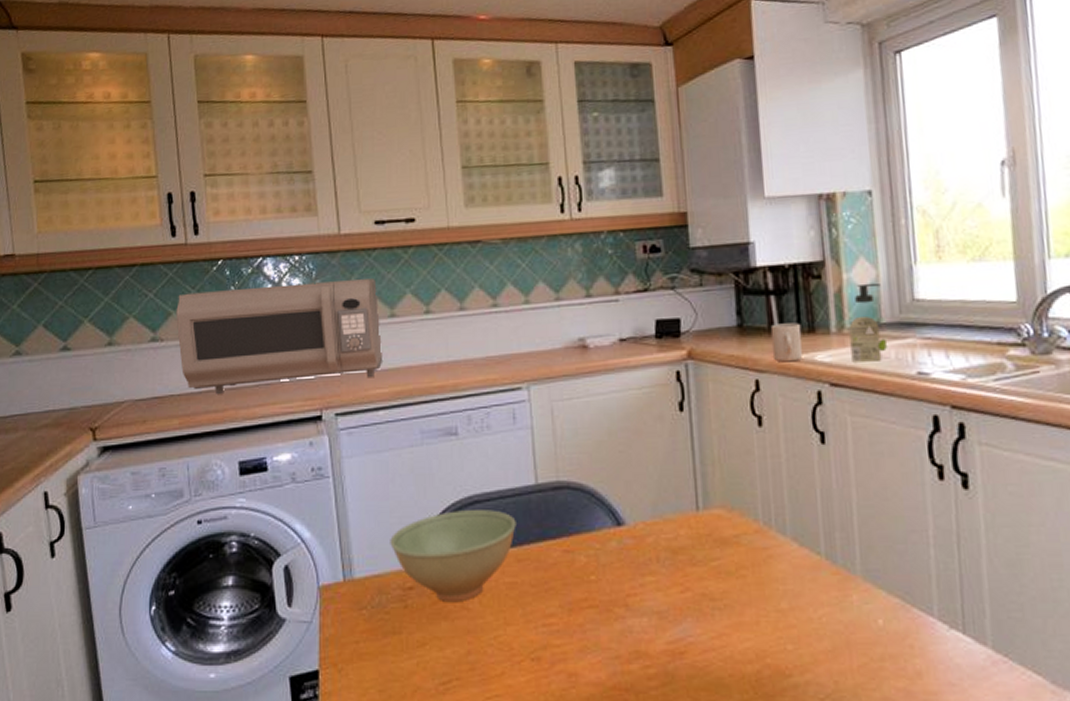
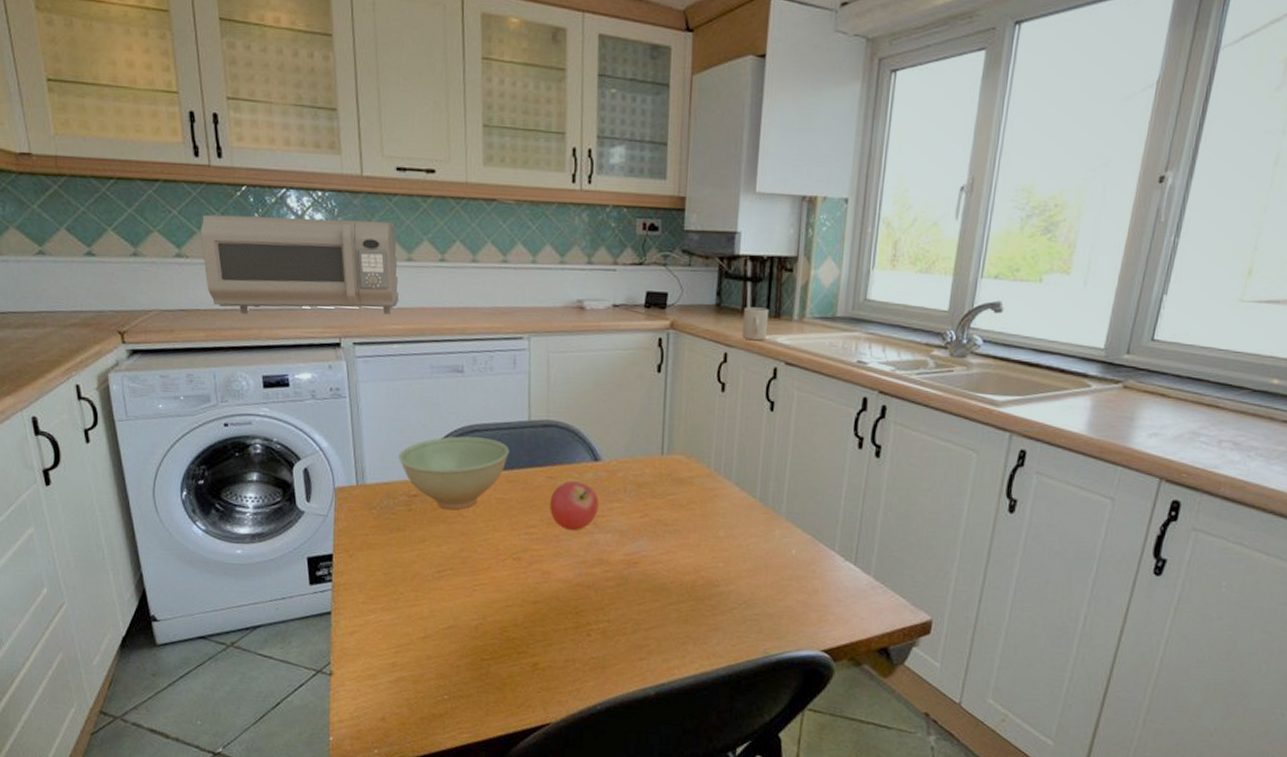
fruit: none [569,554,629,616] -> present [550,481,599,530]
soap dispenser: present [847,282,887,364] -> none [806,280,841,350]

